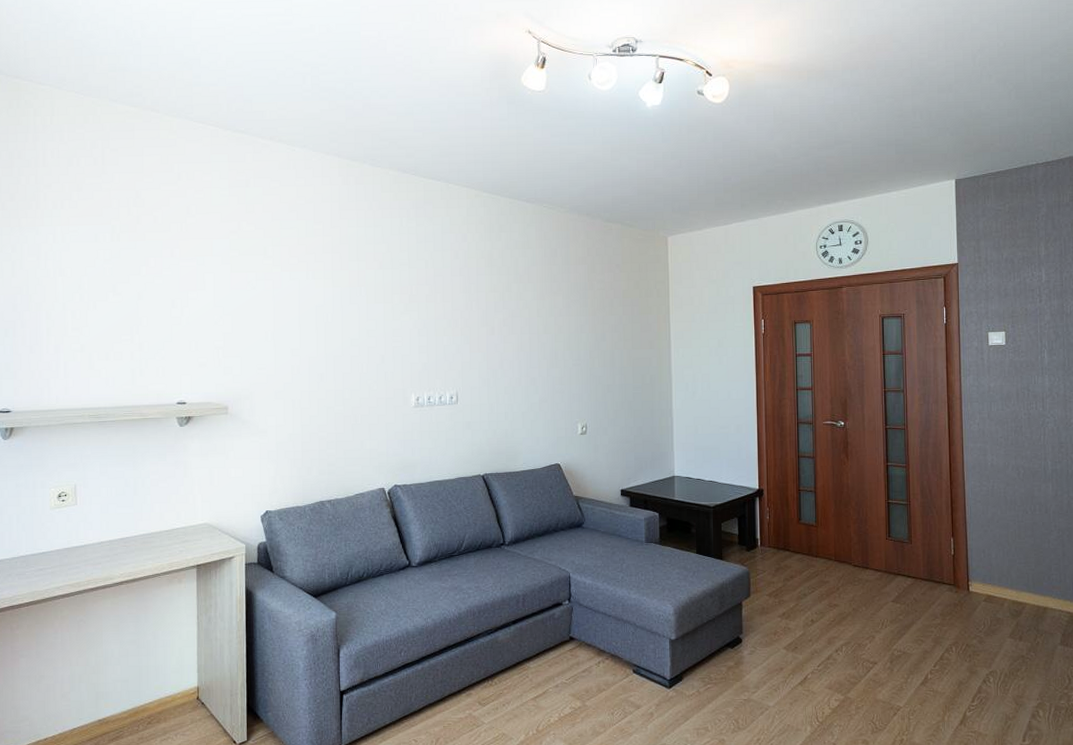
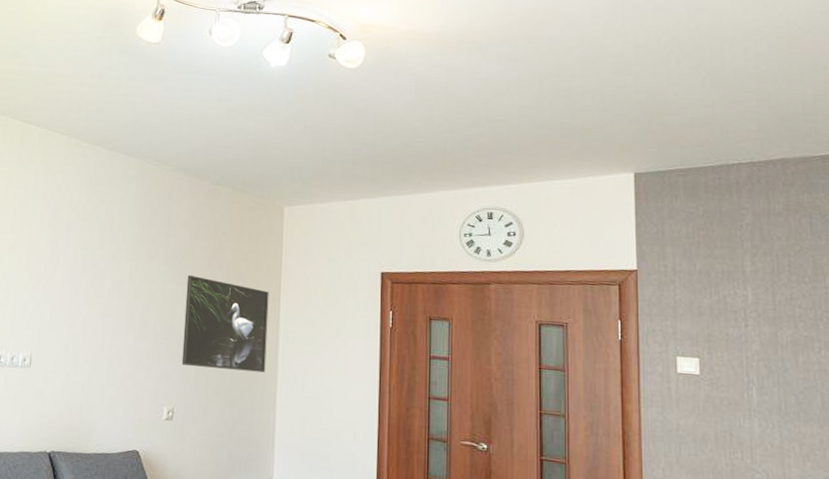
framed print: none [588,306,662,386] -> present [181,275,269,373]

